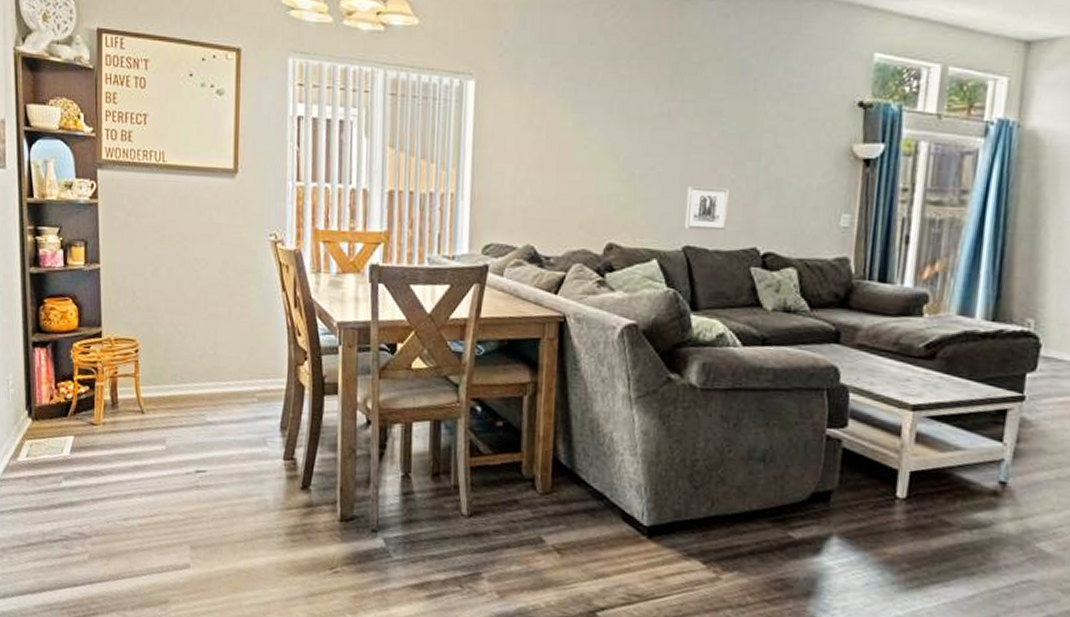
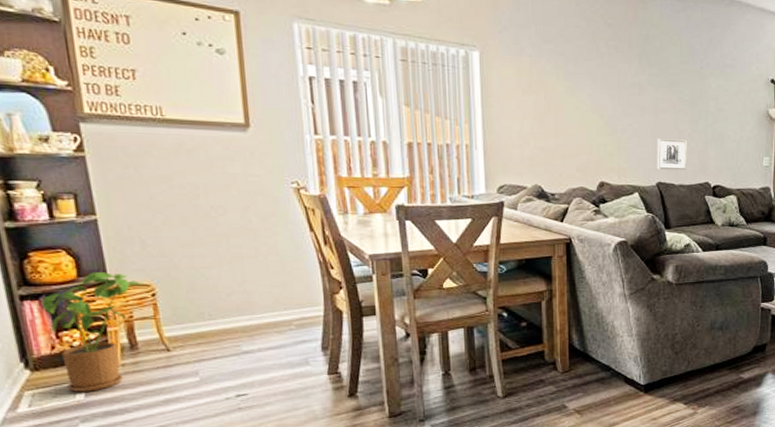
house plant: none [48,323,130,448] -> present [41,272,144,392]

